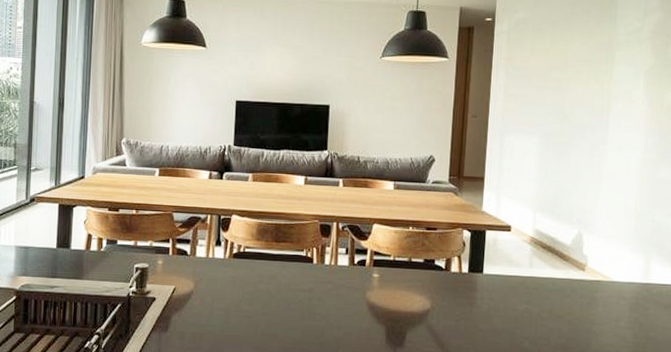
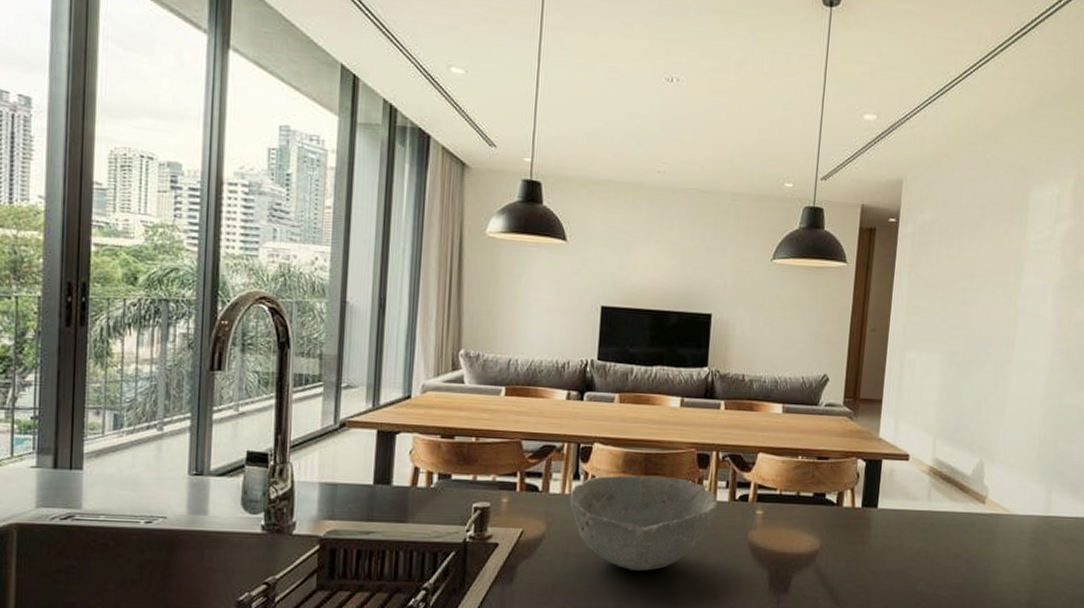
bowl: none [213,242,339,324] -> present [569,475,718,571]

